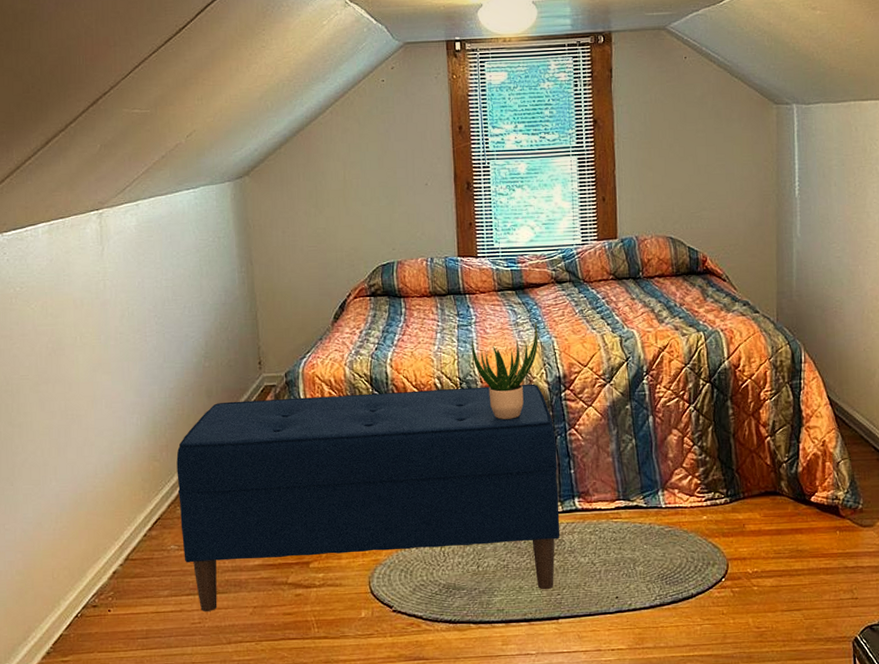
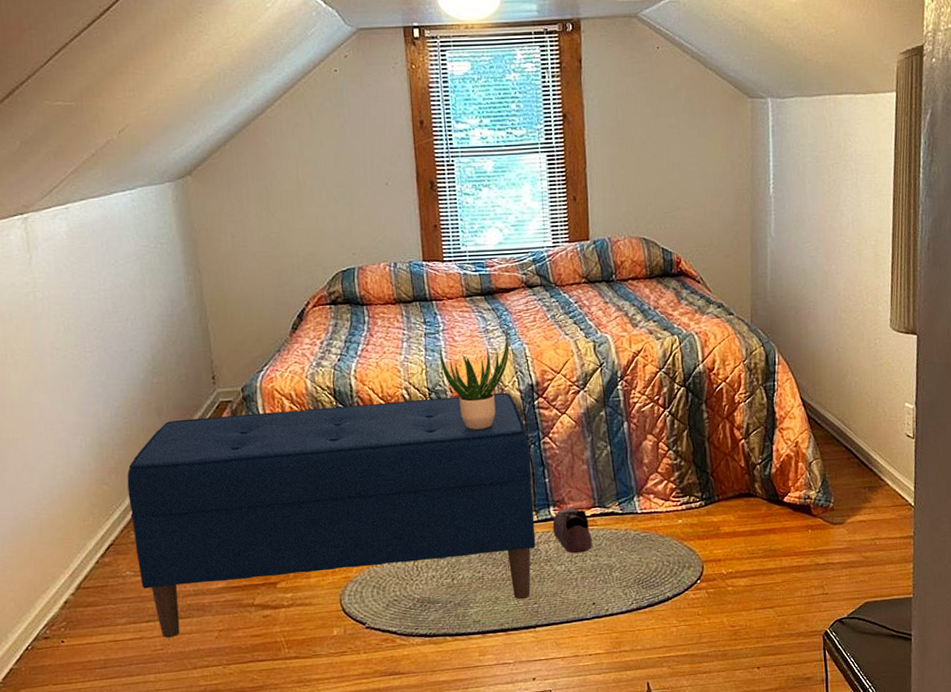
shoe: none [577,499,616,546] -> present [552,507,592,554]

